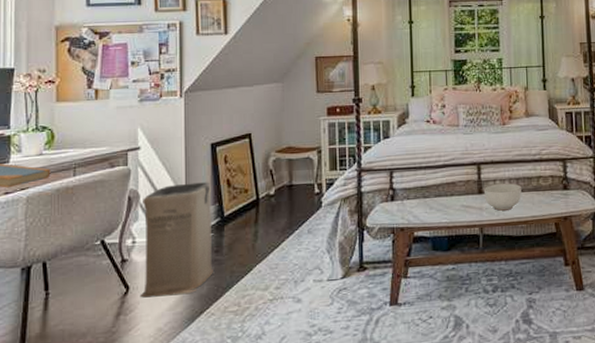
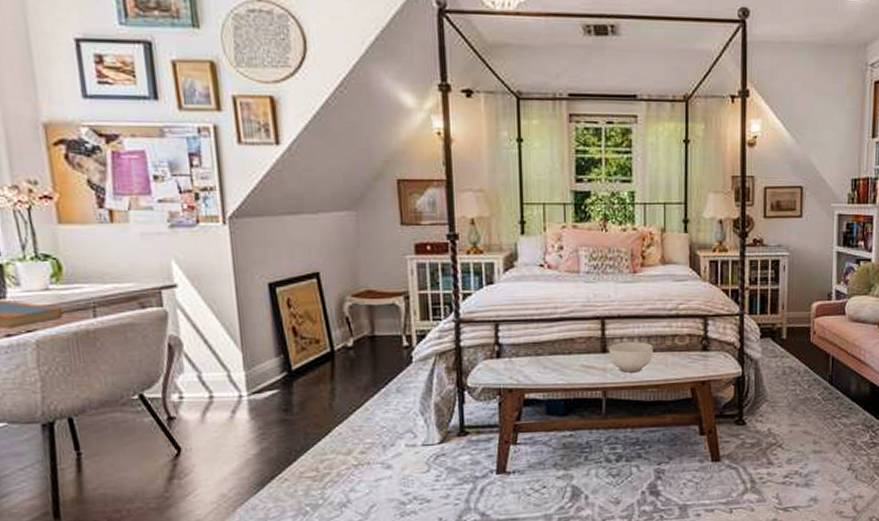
laundry basket: present [140,182,213,298] -> none [187,329,283,460]

